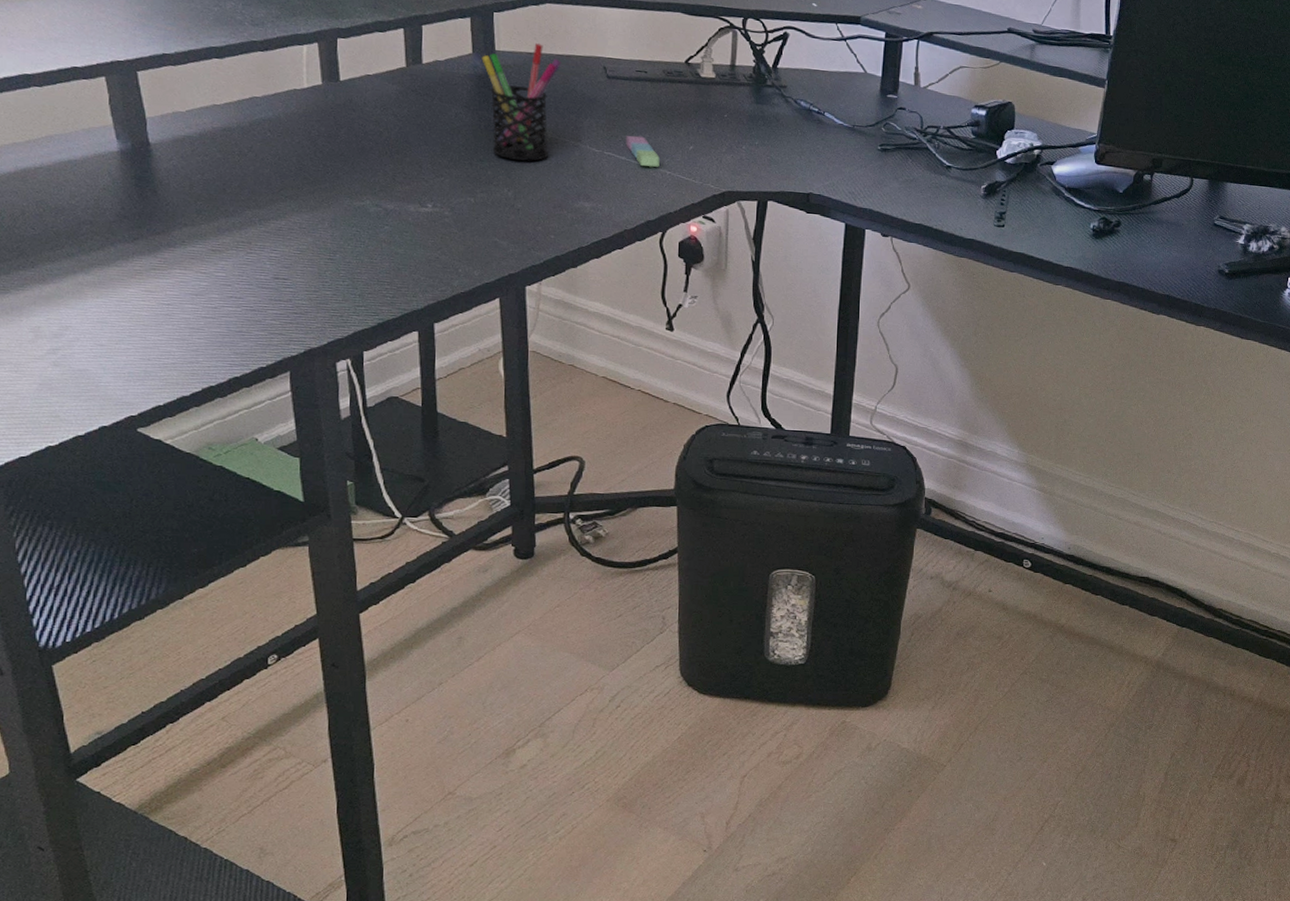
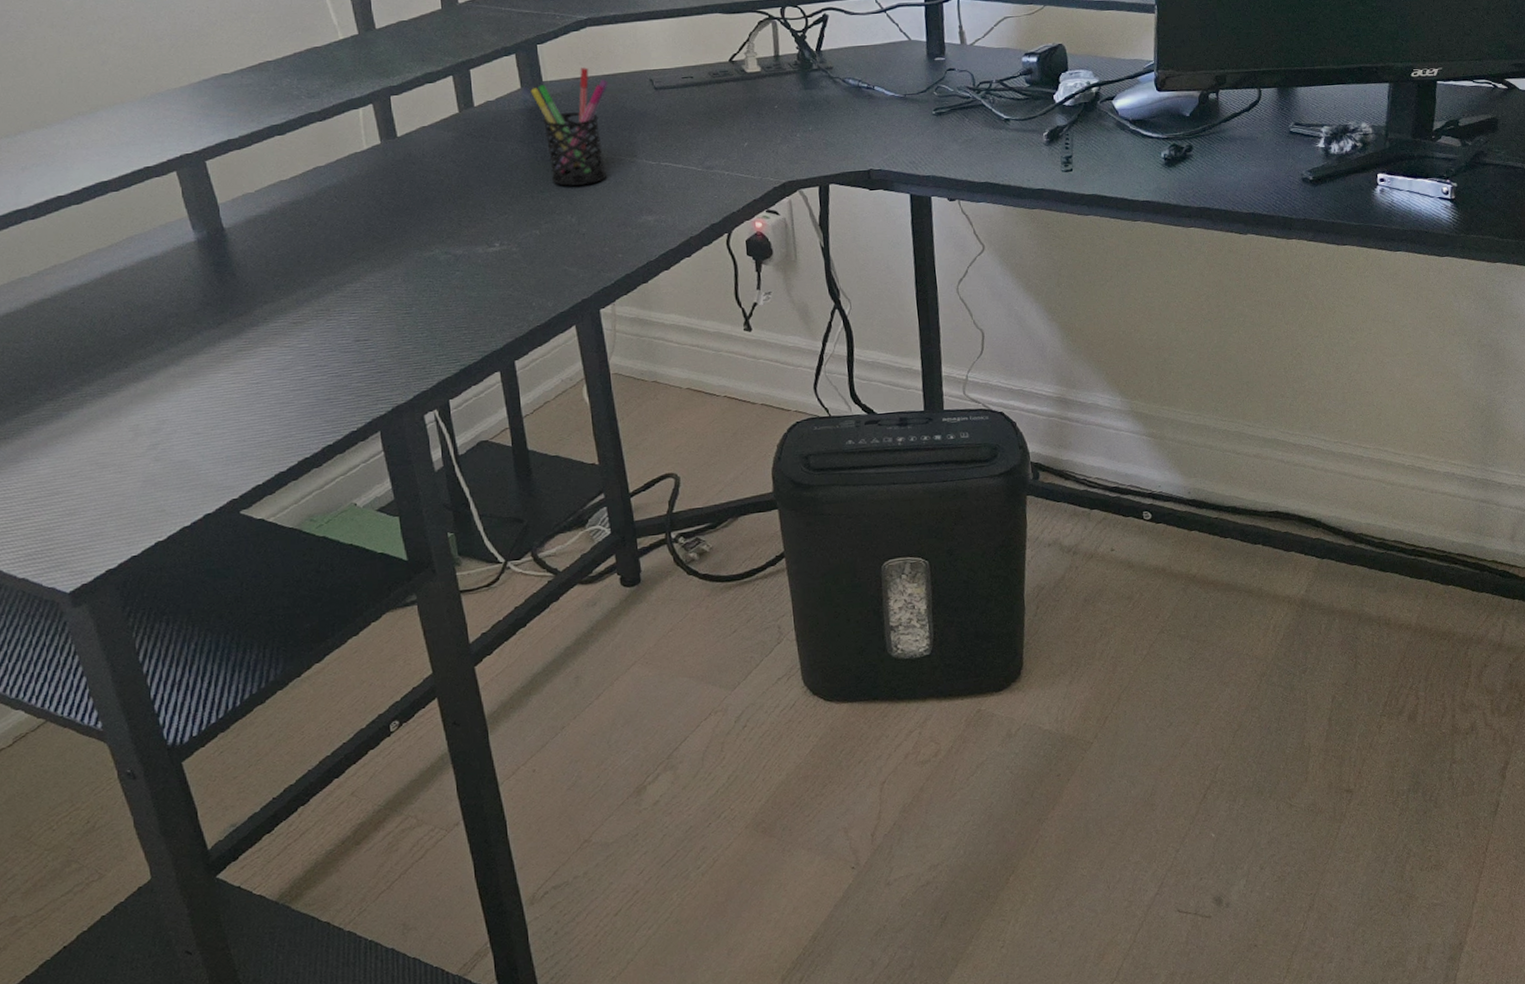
sticky notes: present [625,135,660,168] -> none [680,141,717,171]

